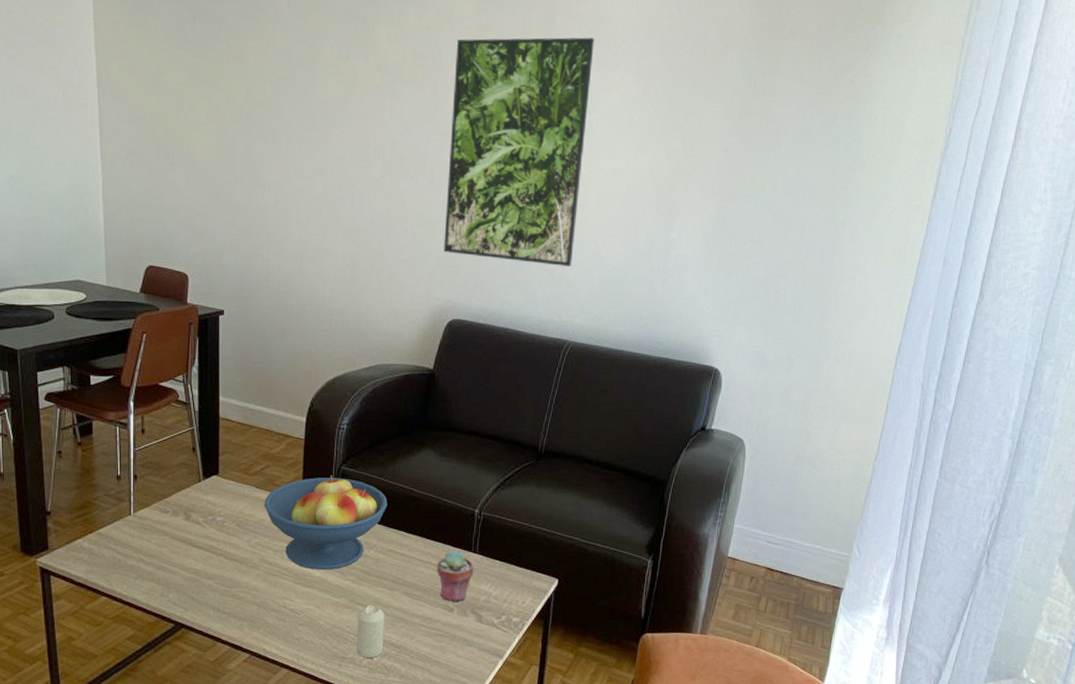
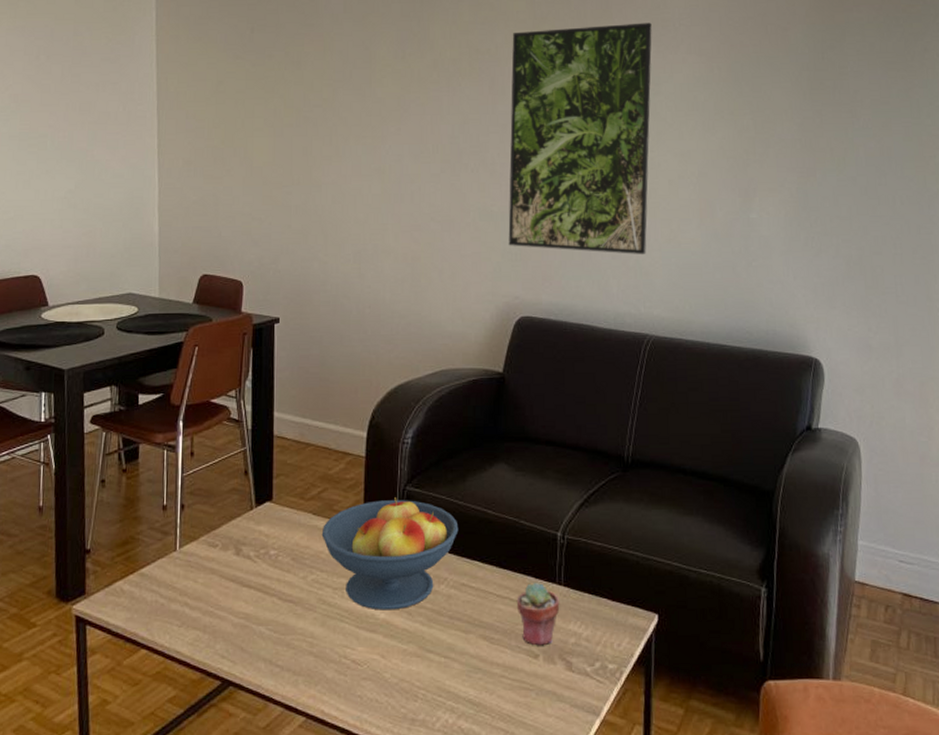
candle: present [356,605,385,658] -> none [428,652,460,719]

